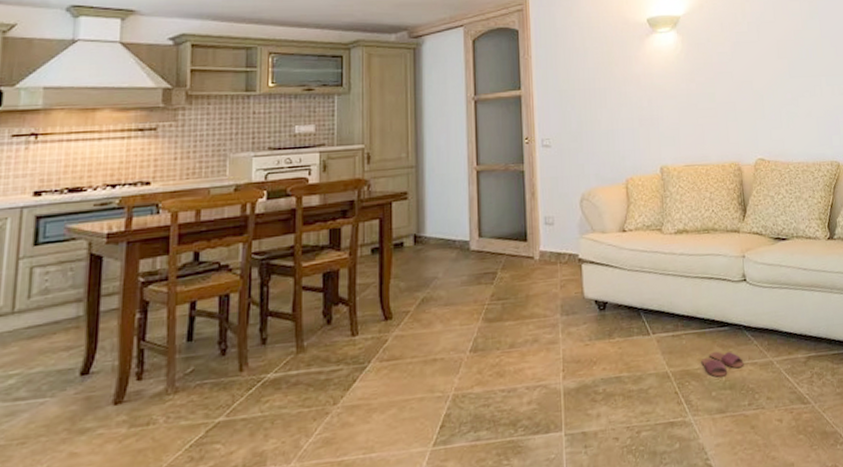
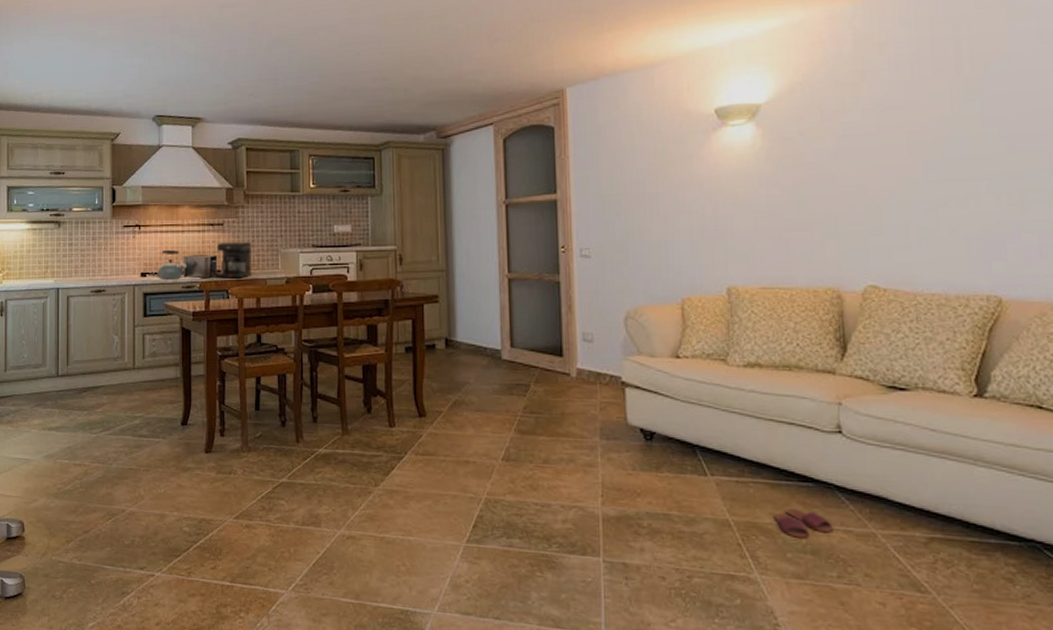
kettle: none [58,161,102,199] -> present [157,250,186,281]
toaster: none [96,163,147,193] -> present [183,254,218,279]
coffee maker: none [142,147,192,192] -> present [215,241,251,279]

